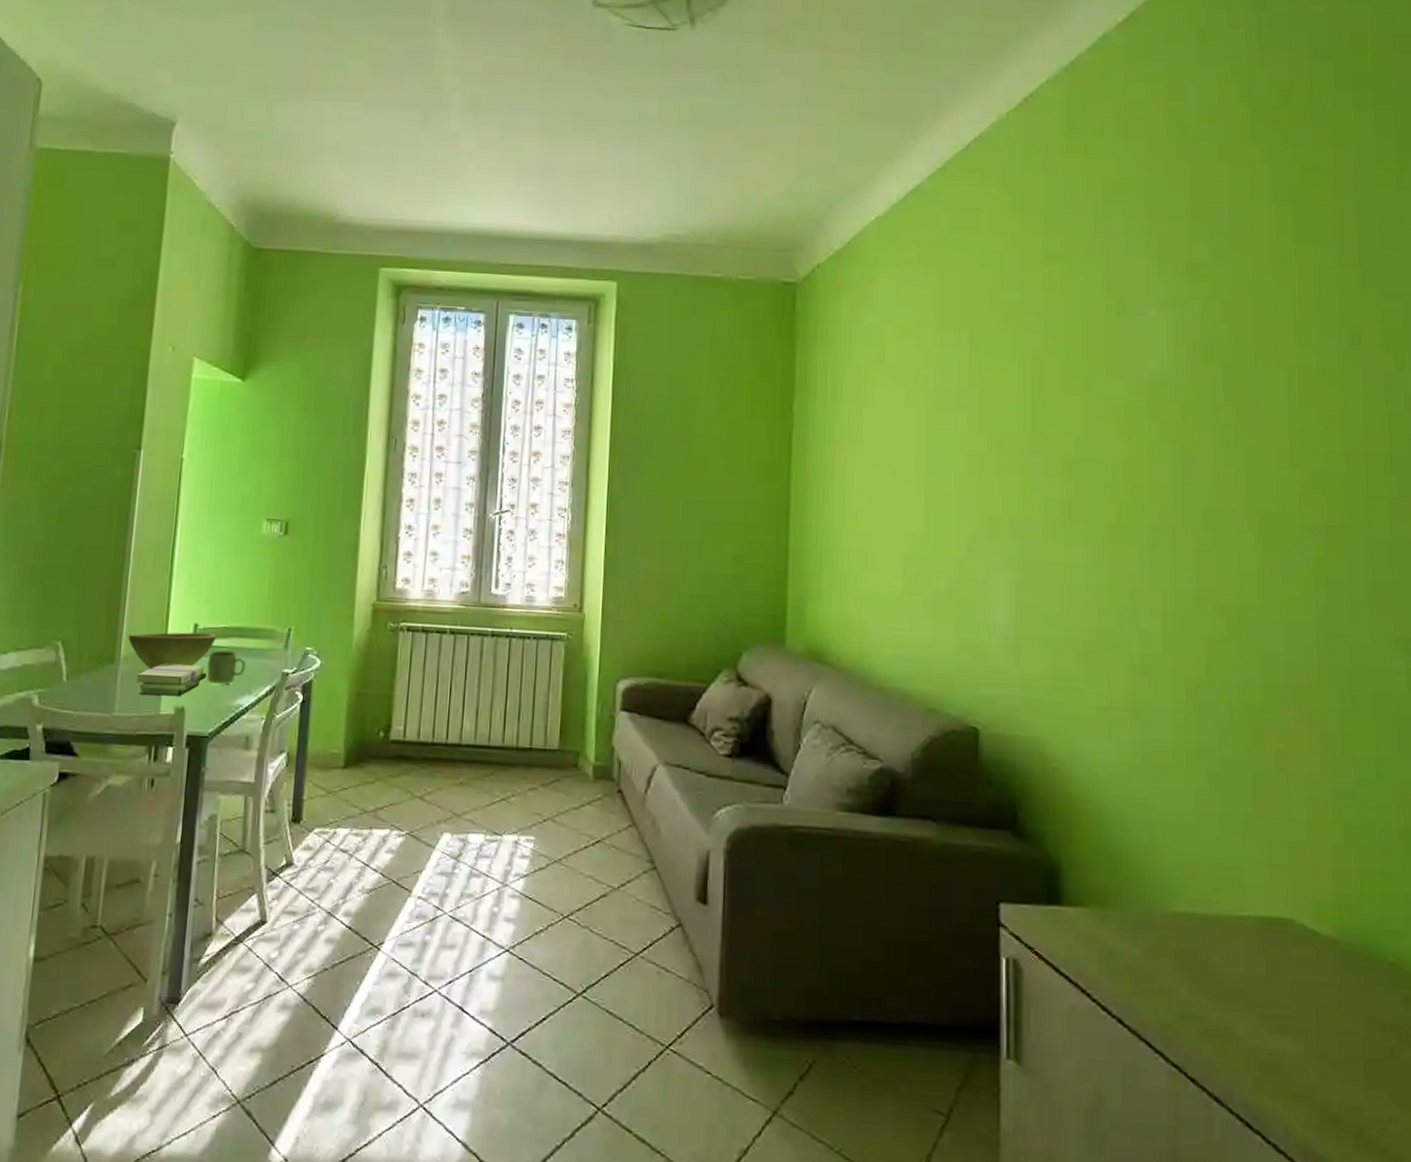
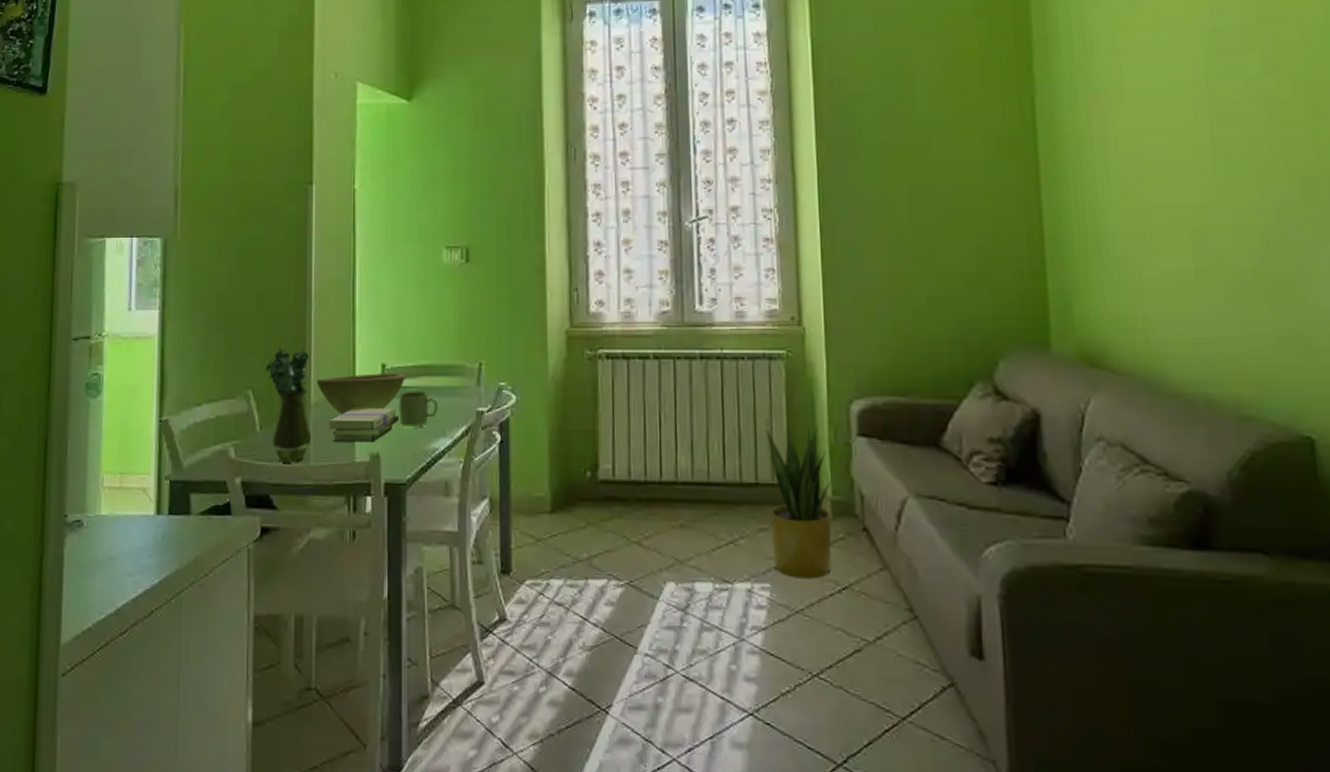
vase: none [77,600,123,712] -> present [265,345,311,462]
planter: none [539,698,600,833] -> present [767,424,837,579]

